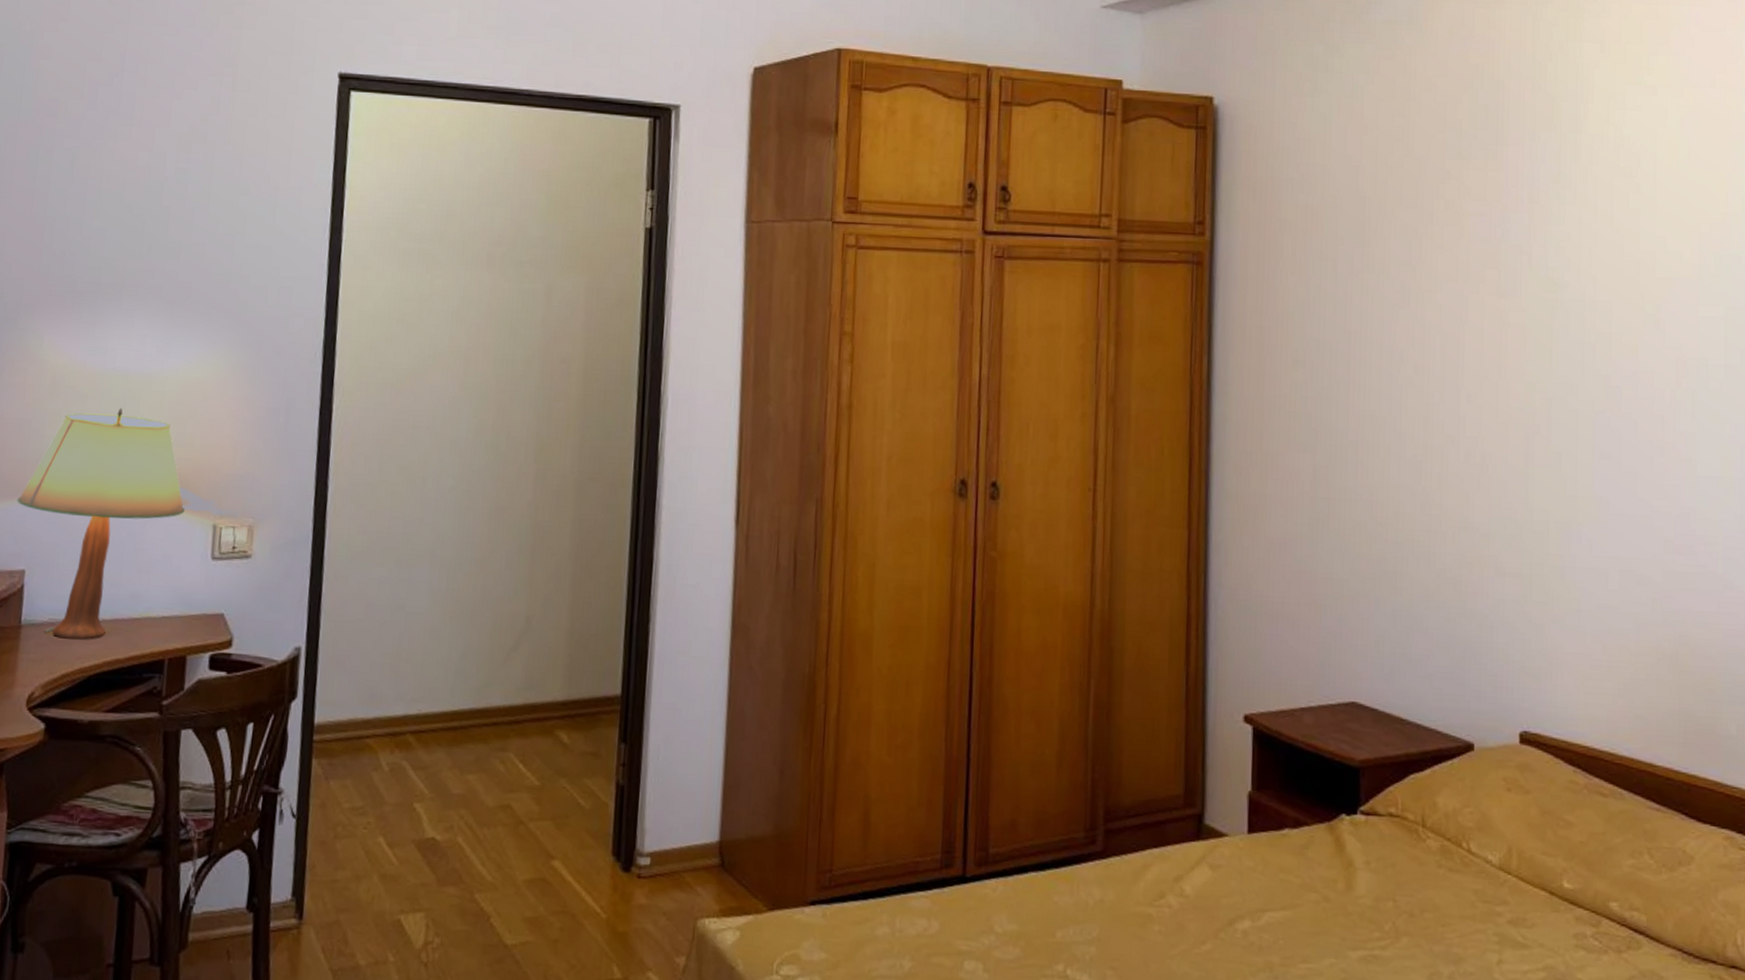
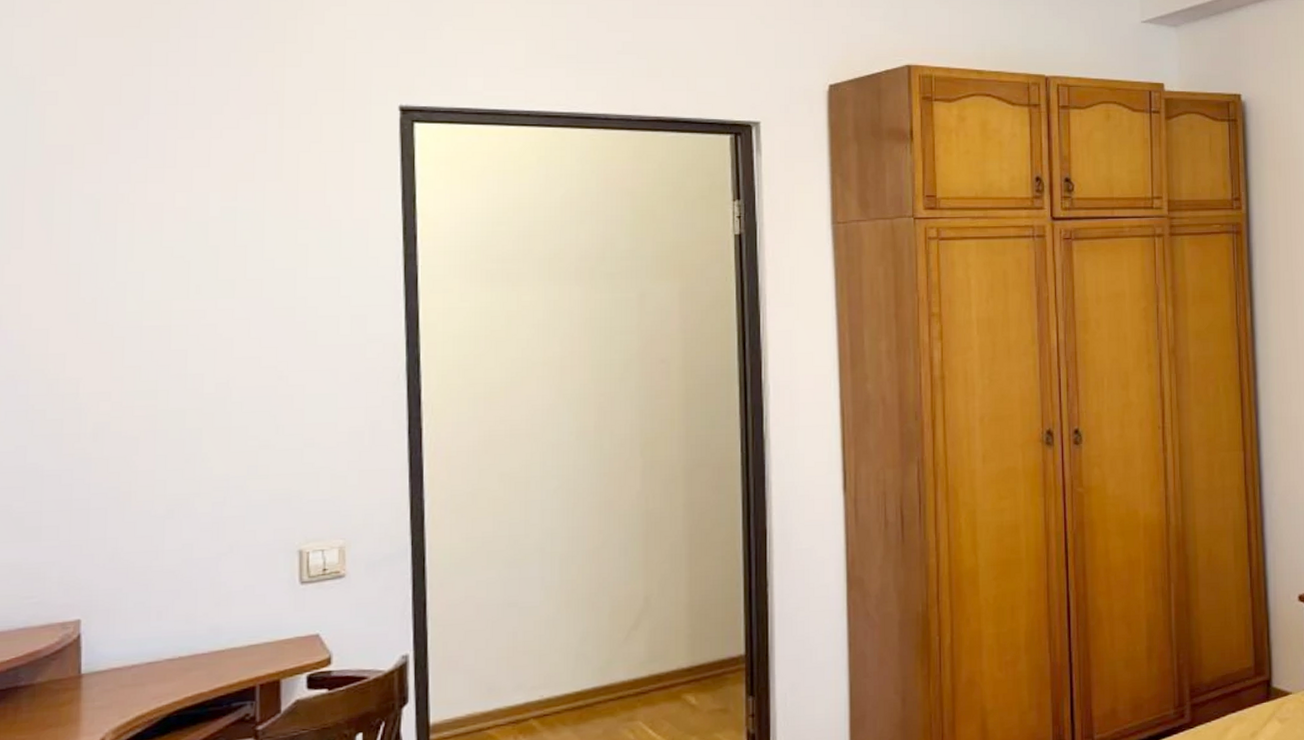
table lamp: present [17,407,185,641] -> none [63,447,265,682]

